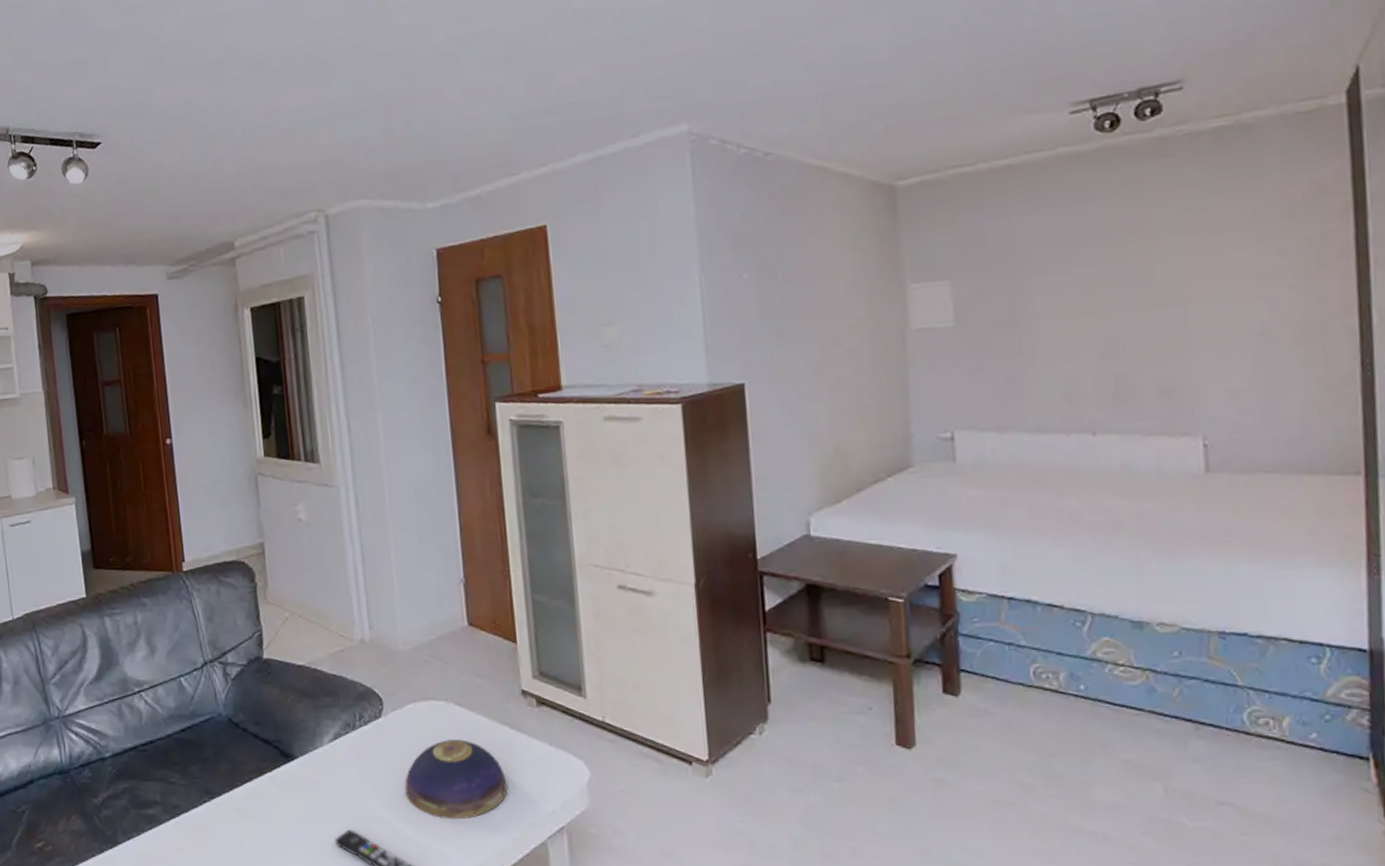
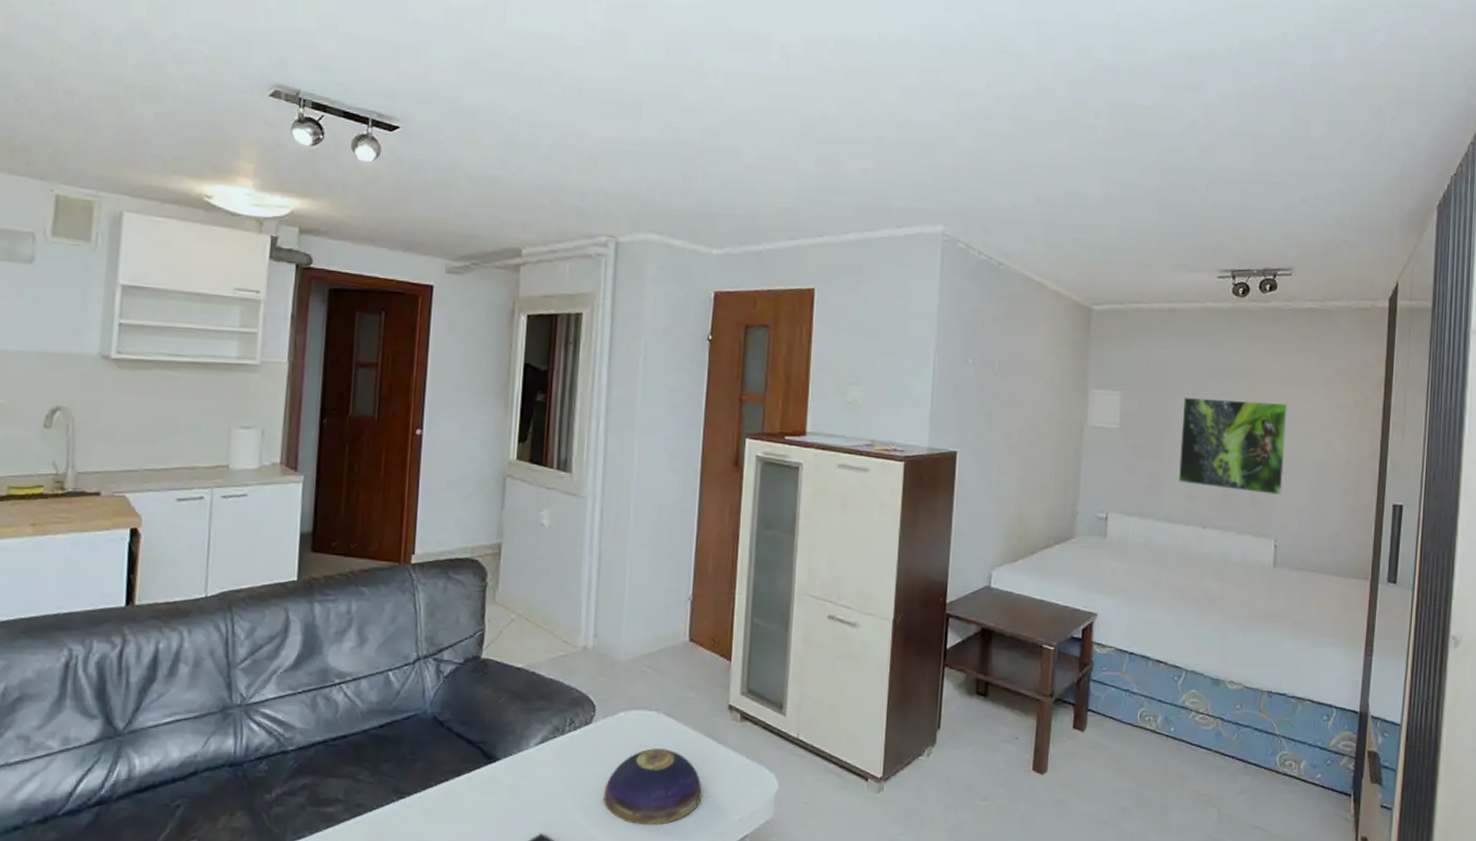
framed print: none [1040,258,1206,382] -> present [1178,397,1288,496]

